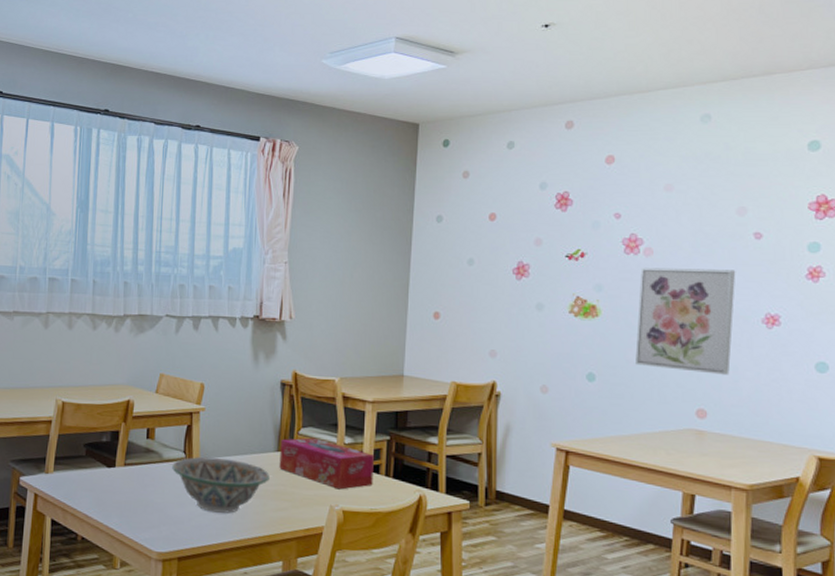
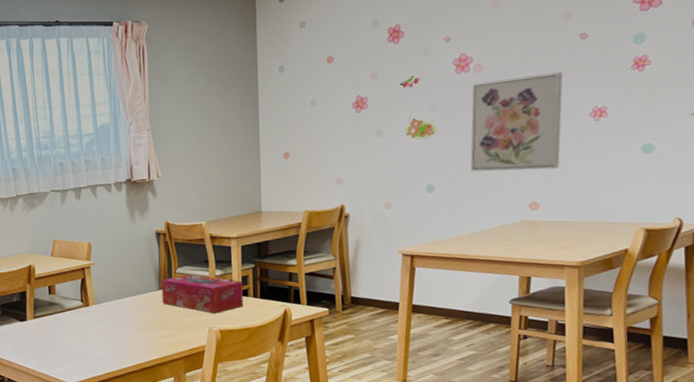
decorative bowl: present [172,457,270,513] -> none [73,301,155,346]

